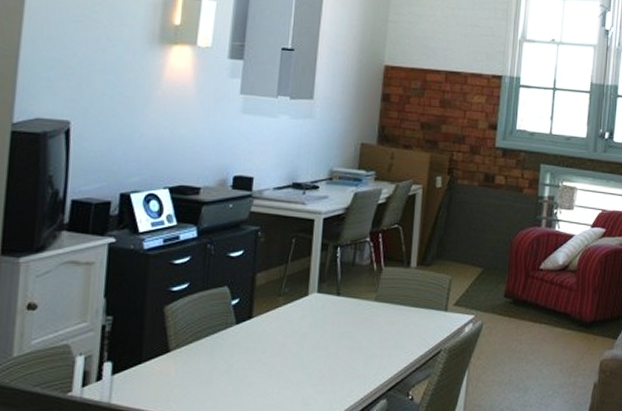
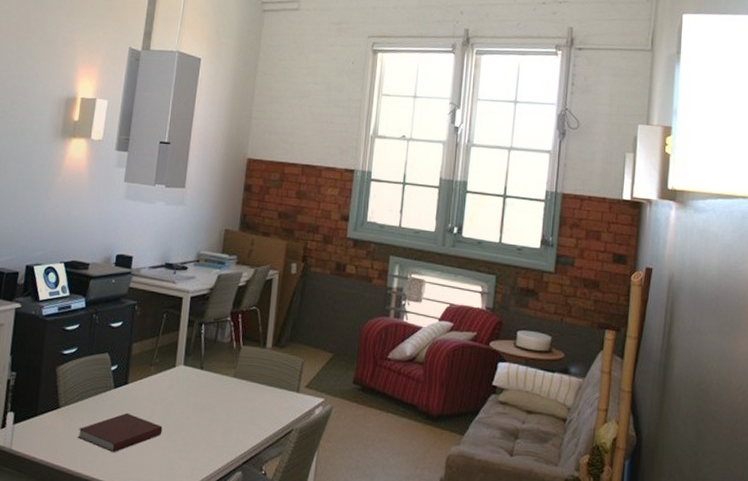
notebook: none [193,349,295,395] -> present [77,412,163,453]

